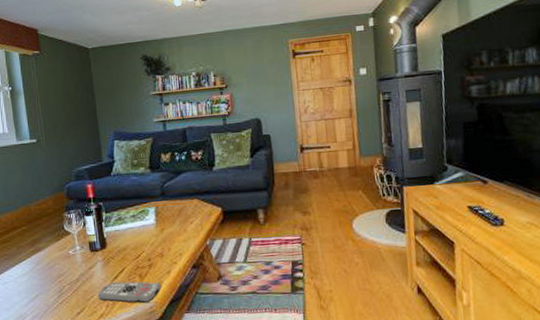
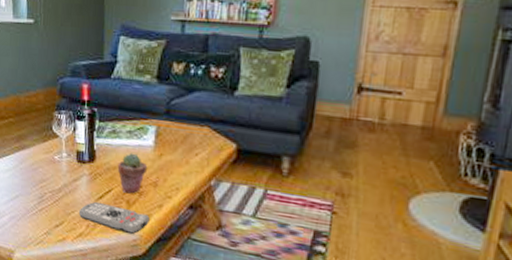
potted succulent: none [127,233,153,269] -> present [117,153,148,194]

